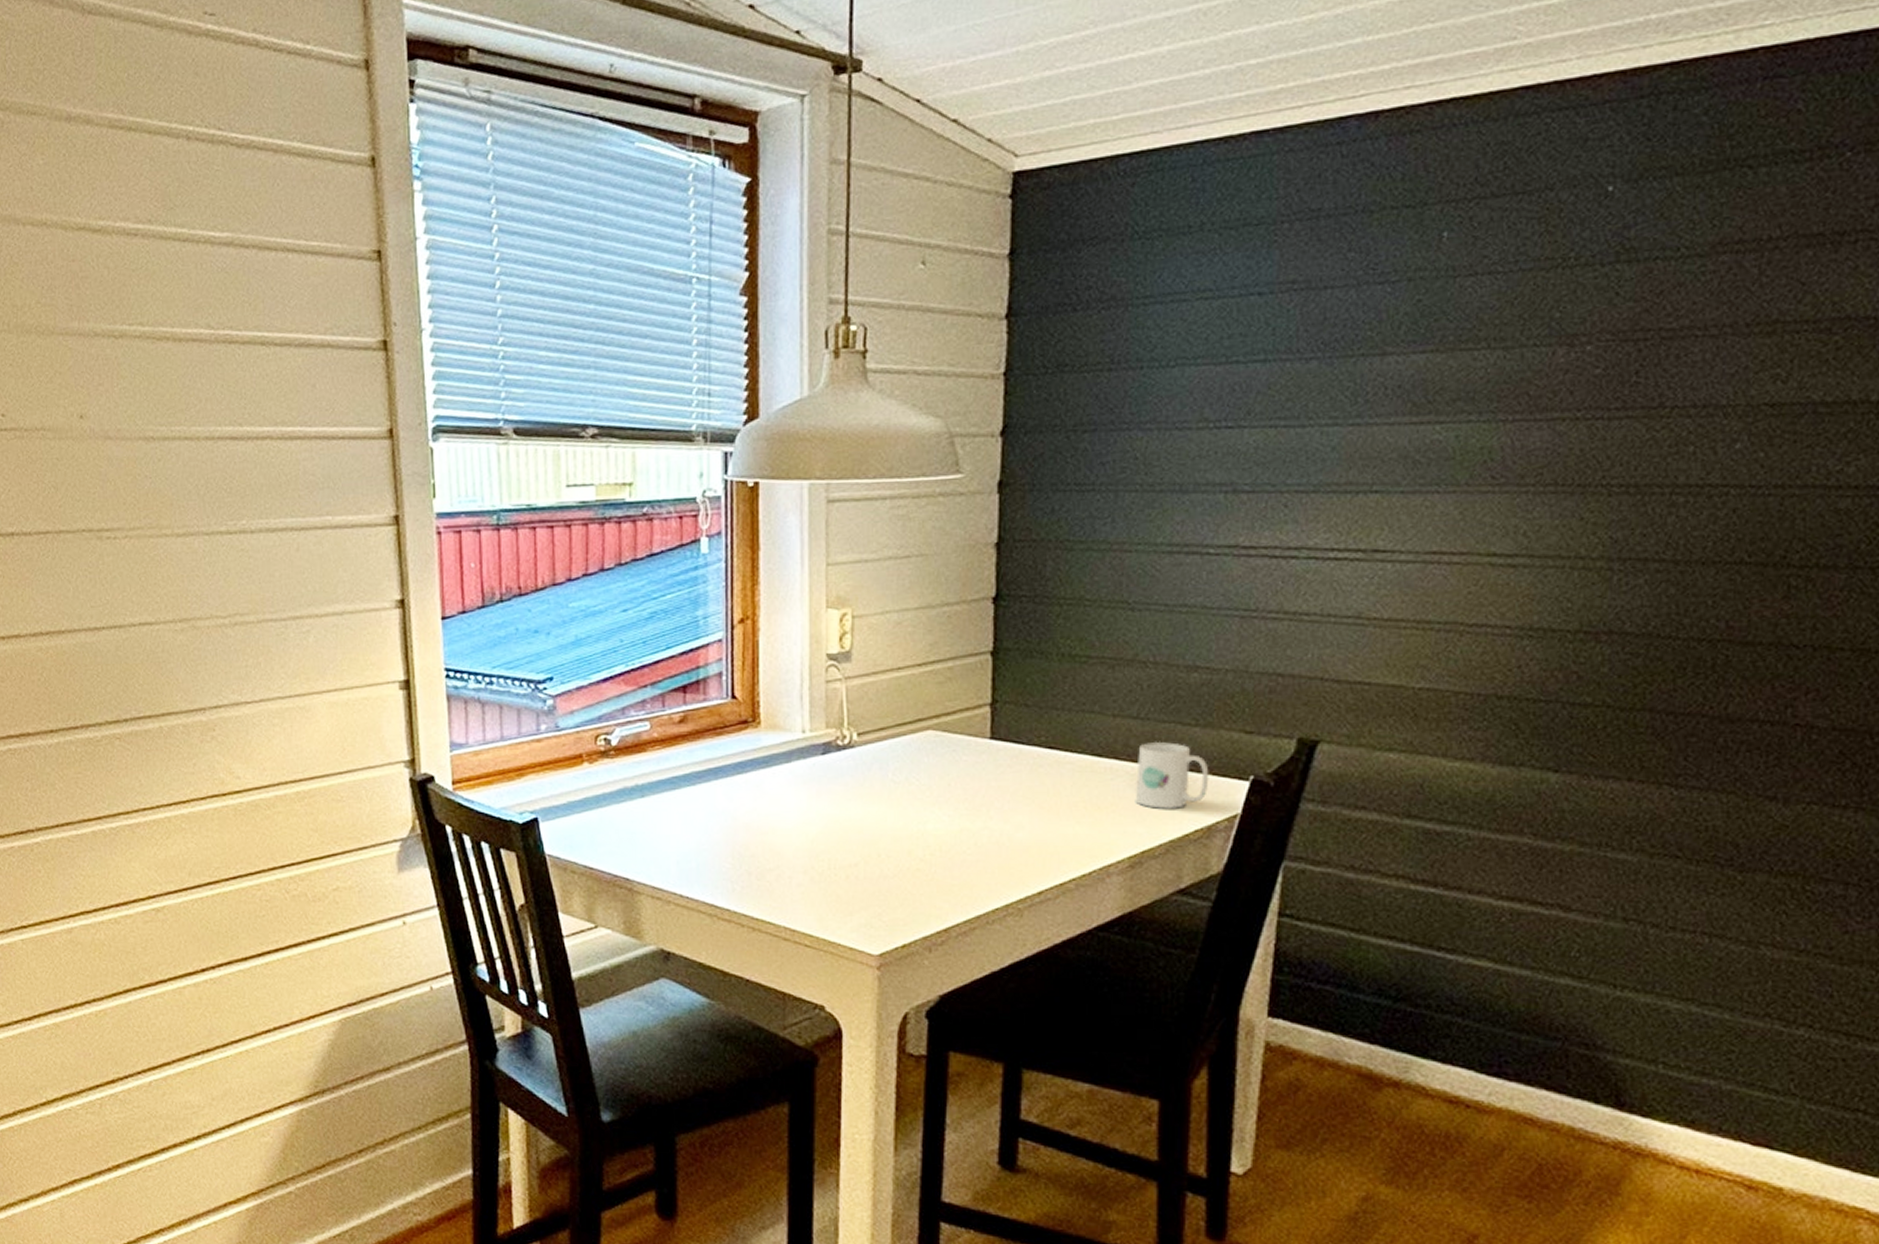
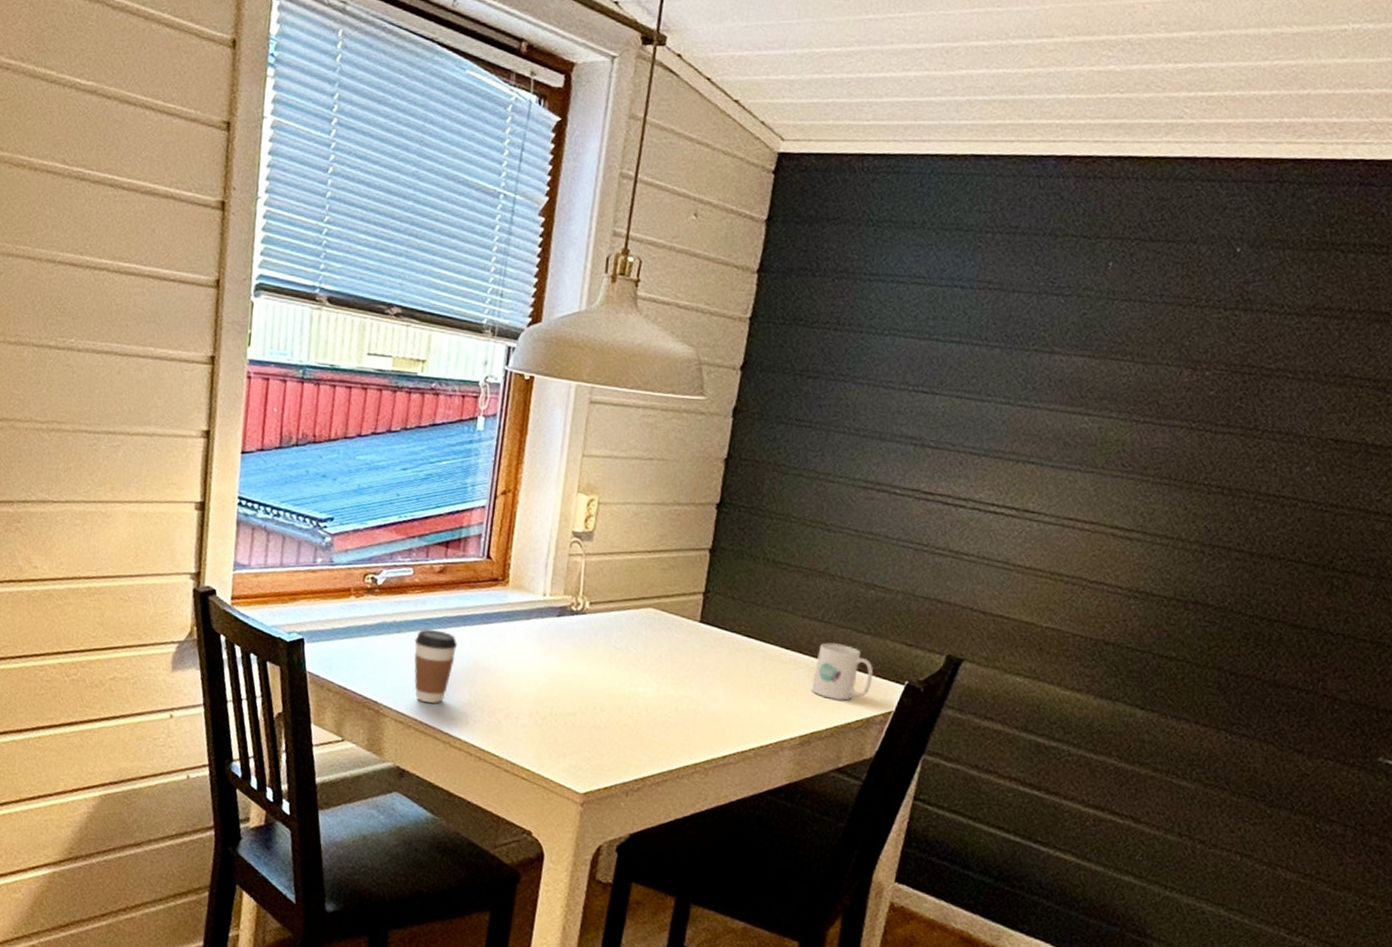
coffee cup: none [662,789,712,872] -> present [414,629,458,704]

